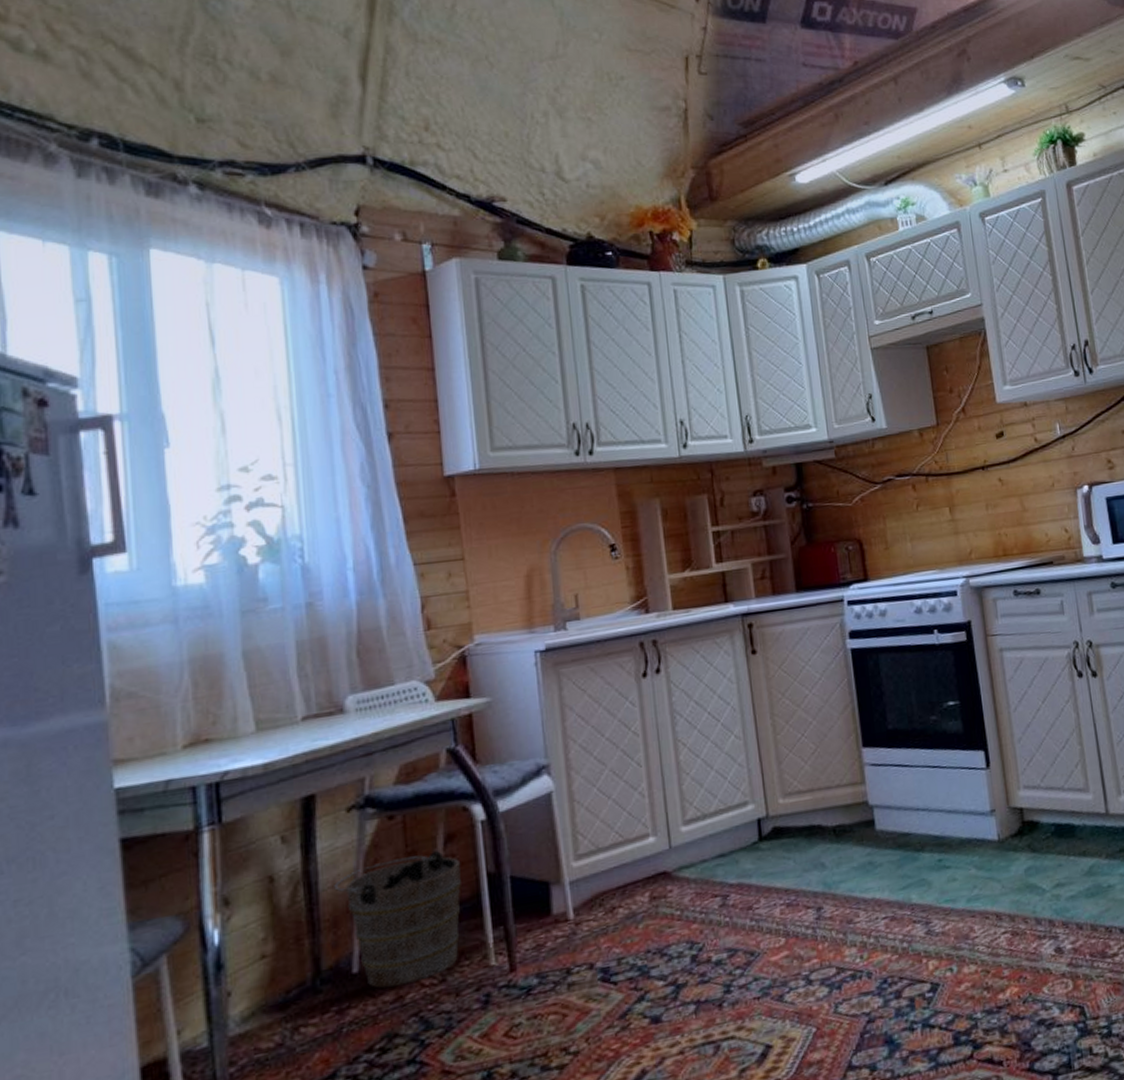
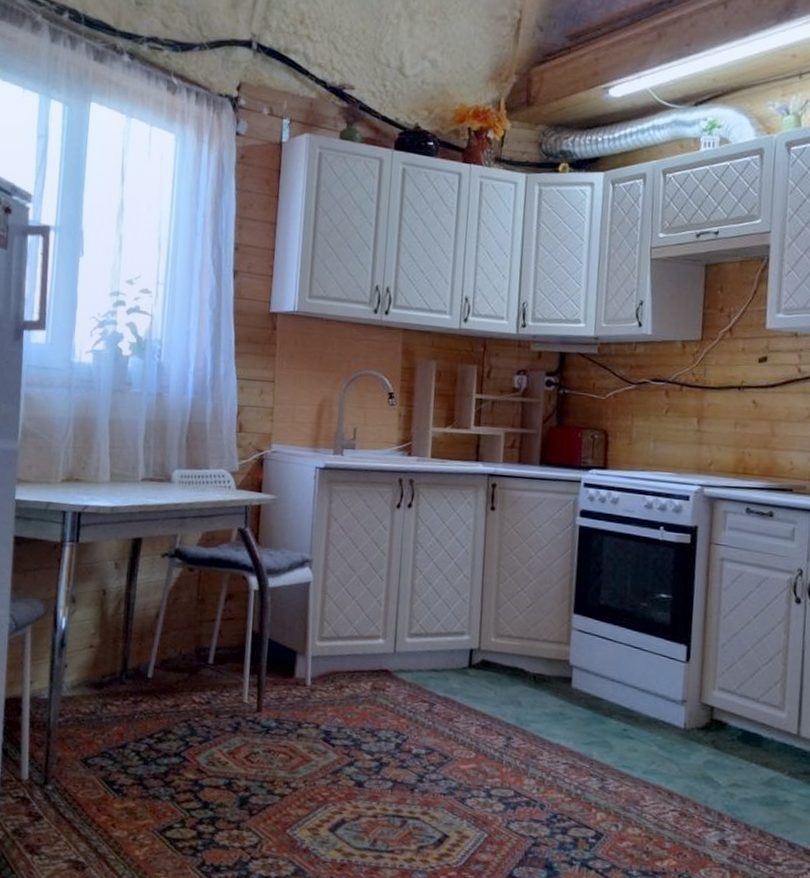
bucket: present [334,851,461,989] -> none [145,601,235,698]

